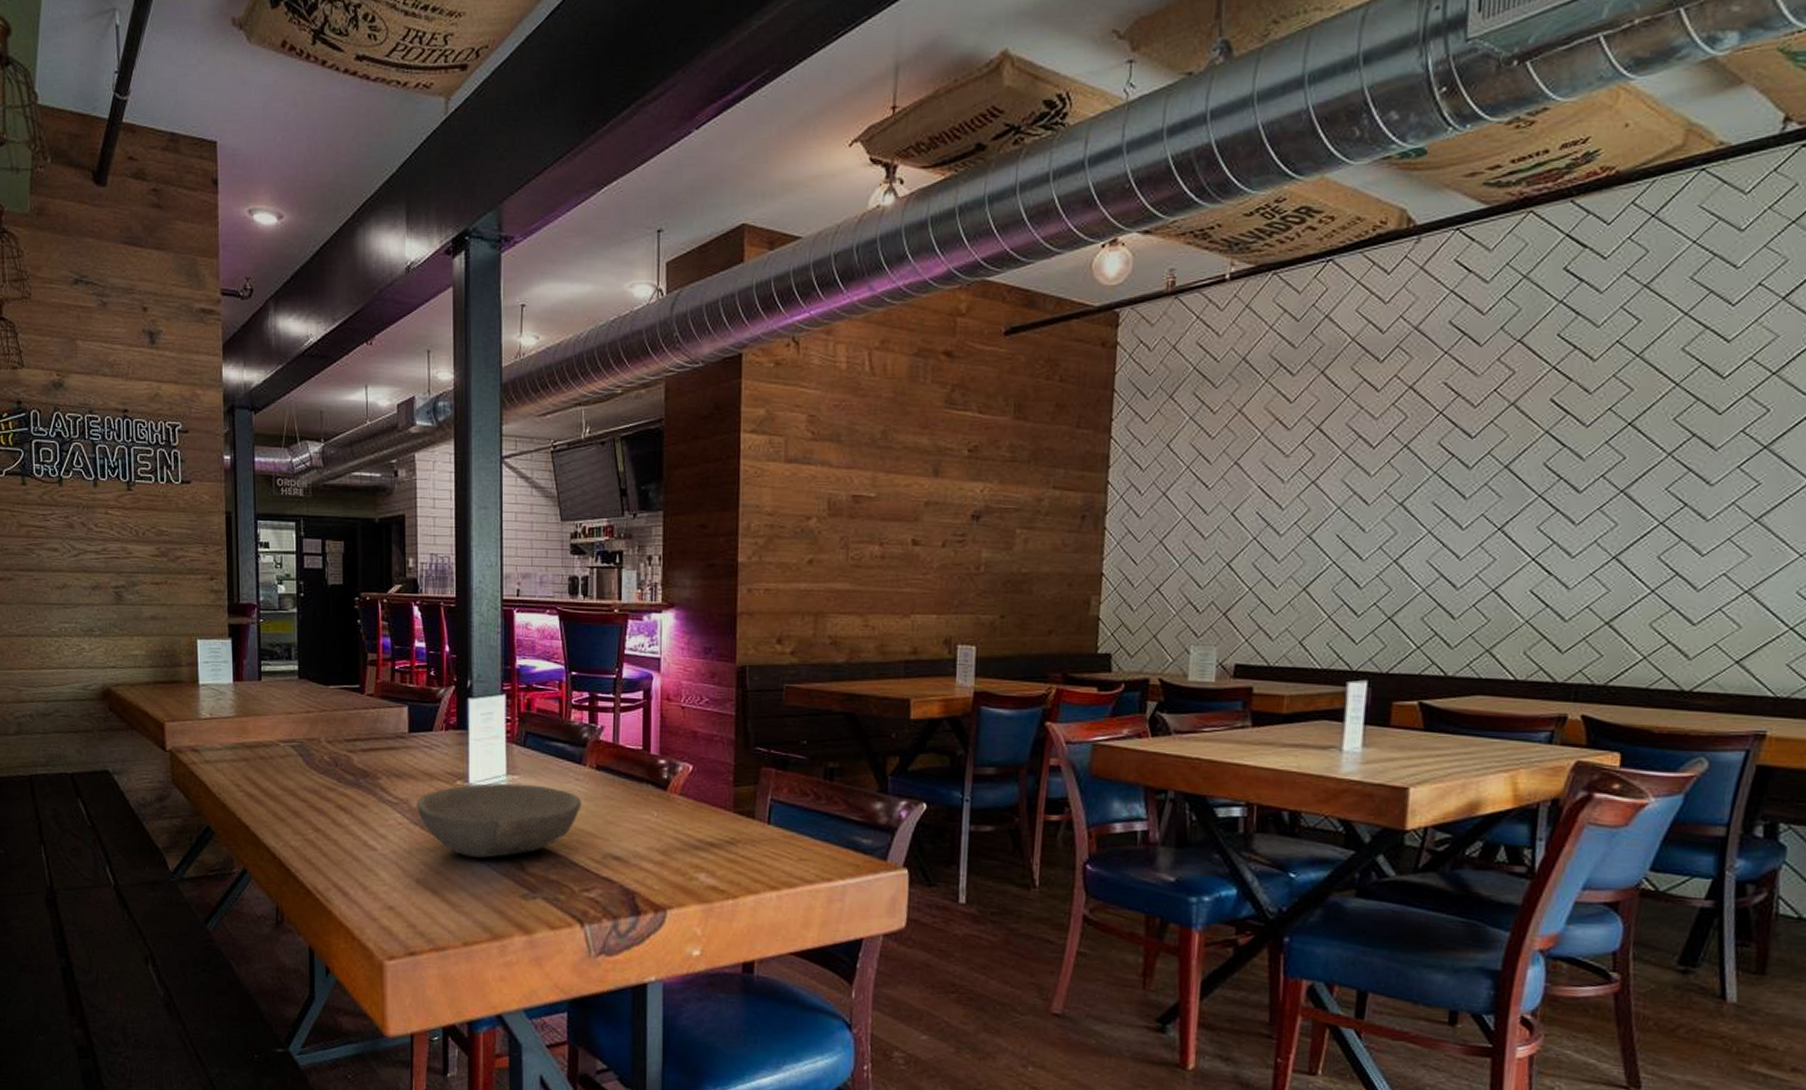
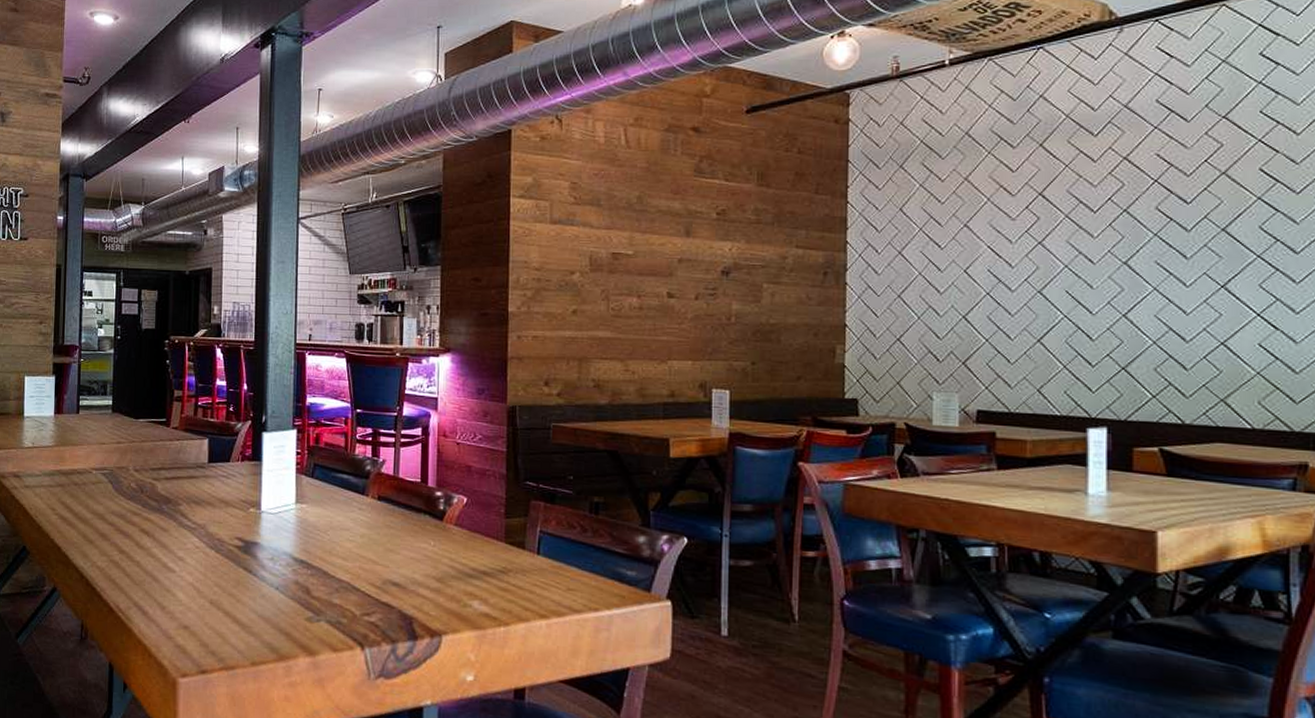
bowl: present [417,783,581,858] -> none [213,511,364,582]

